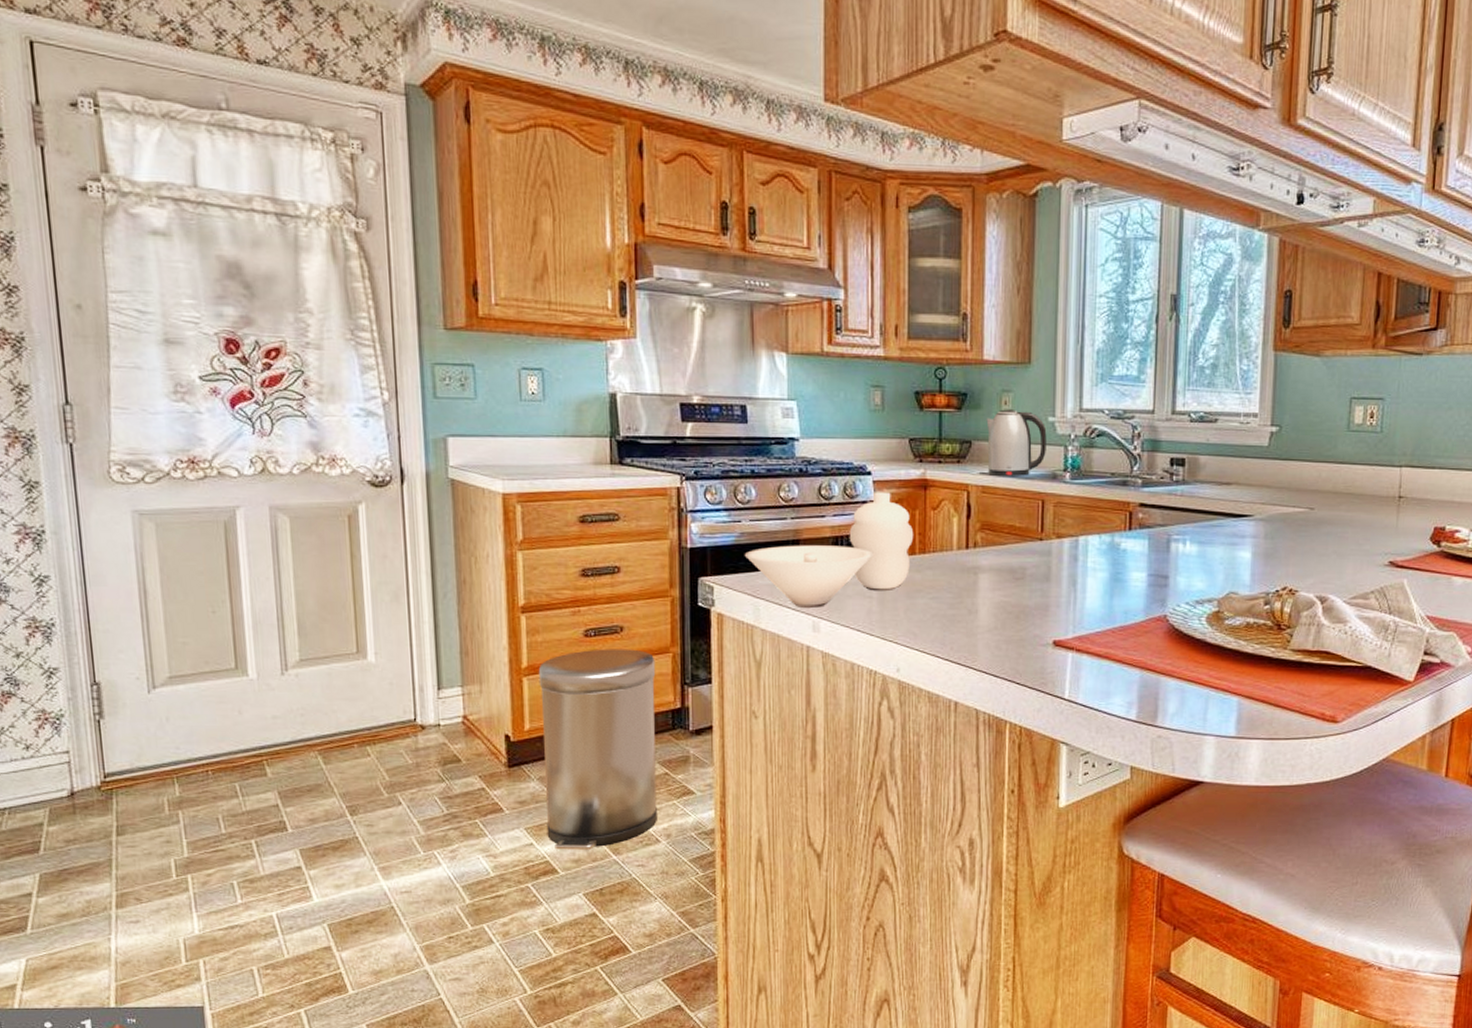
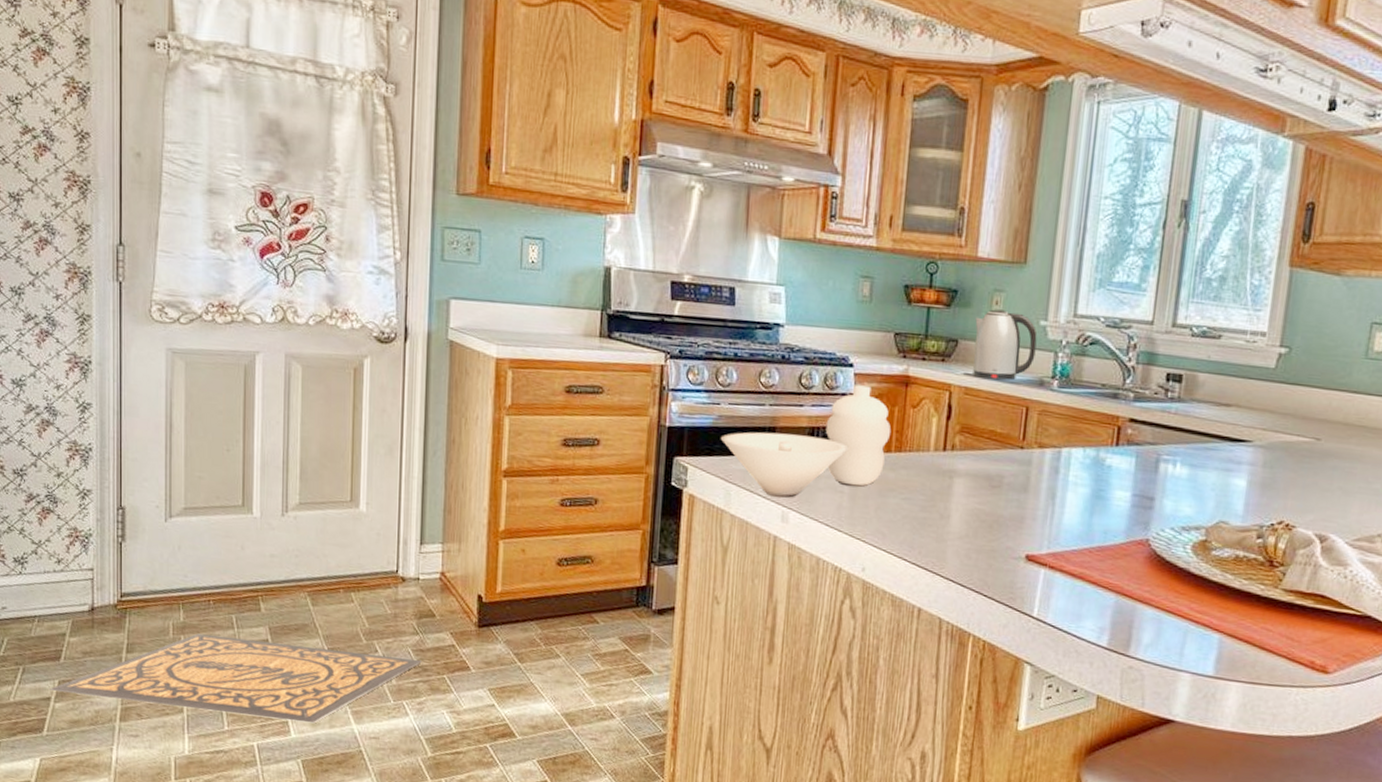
doormat: none [28,806,451,886] -> present [48,633,422,724]
pedal bin: present [538,649,657,850] -> none [508,519,626,718]

